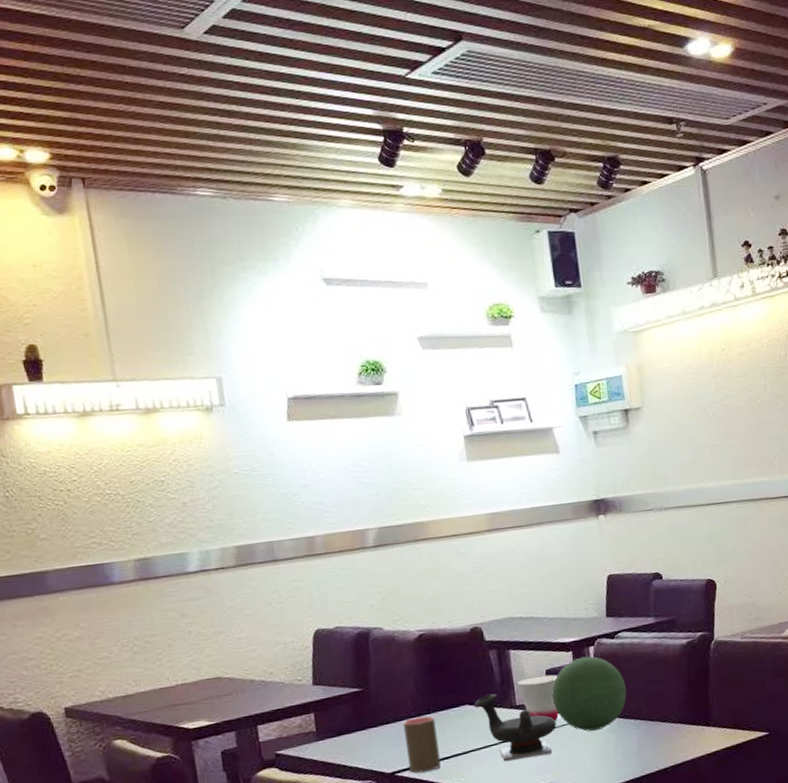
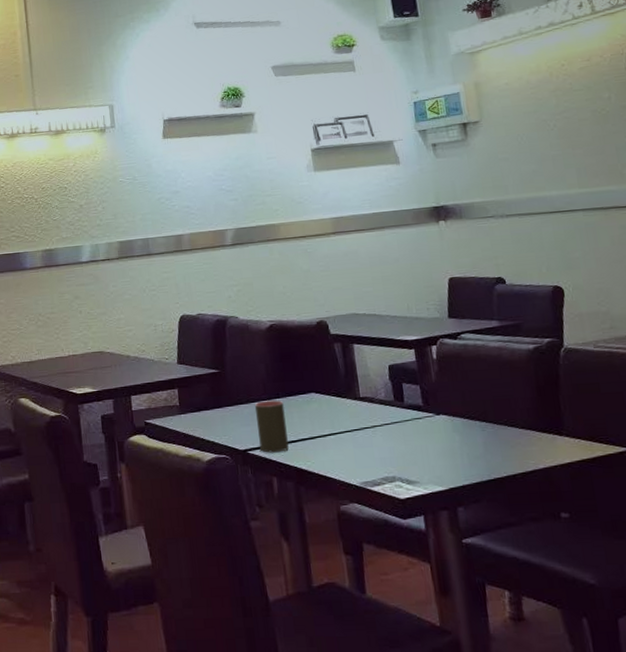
teapot: present [473,693,556,761] -> none [319,384,400,450]
cup: present [518,674,559,721] -> none [361,370,402,415]
decorative orb: present [552,656,627,732] -> none [395,355,471,429]

